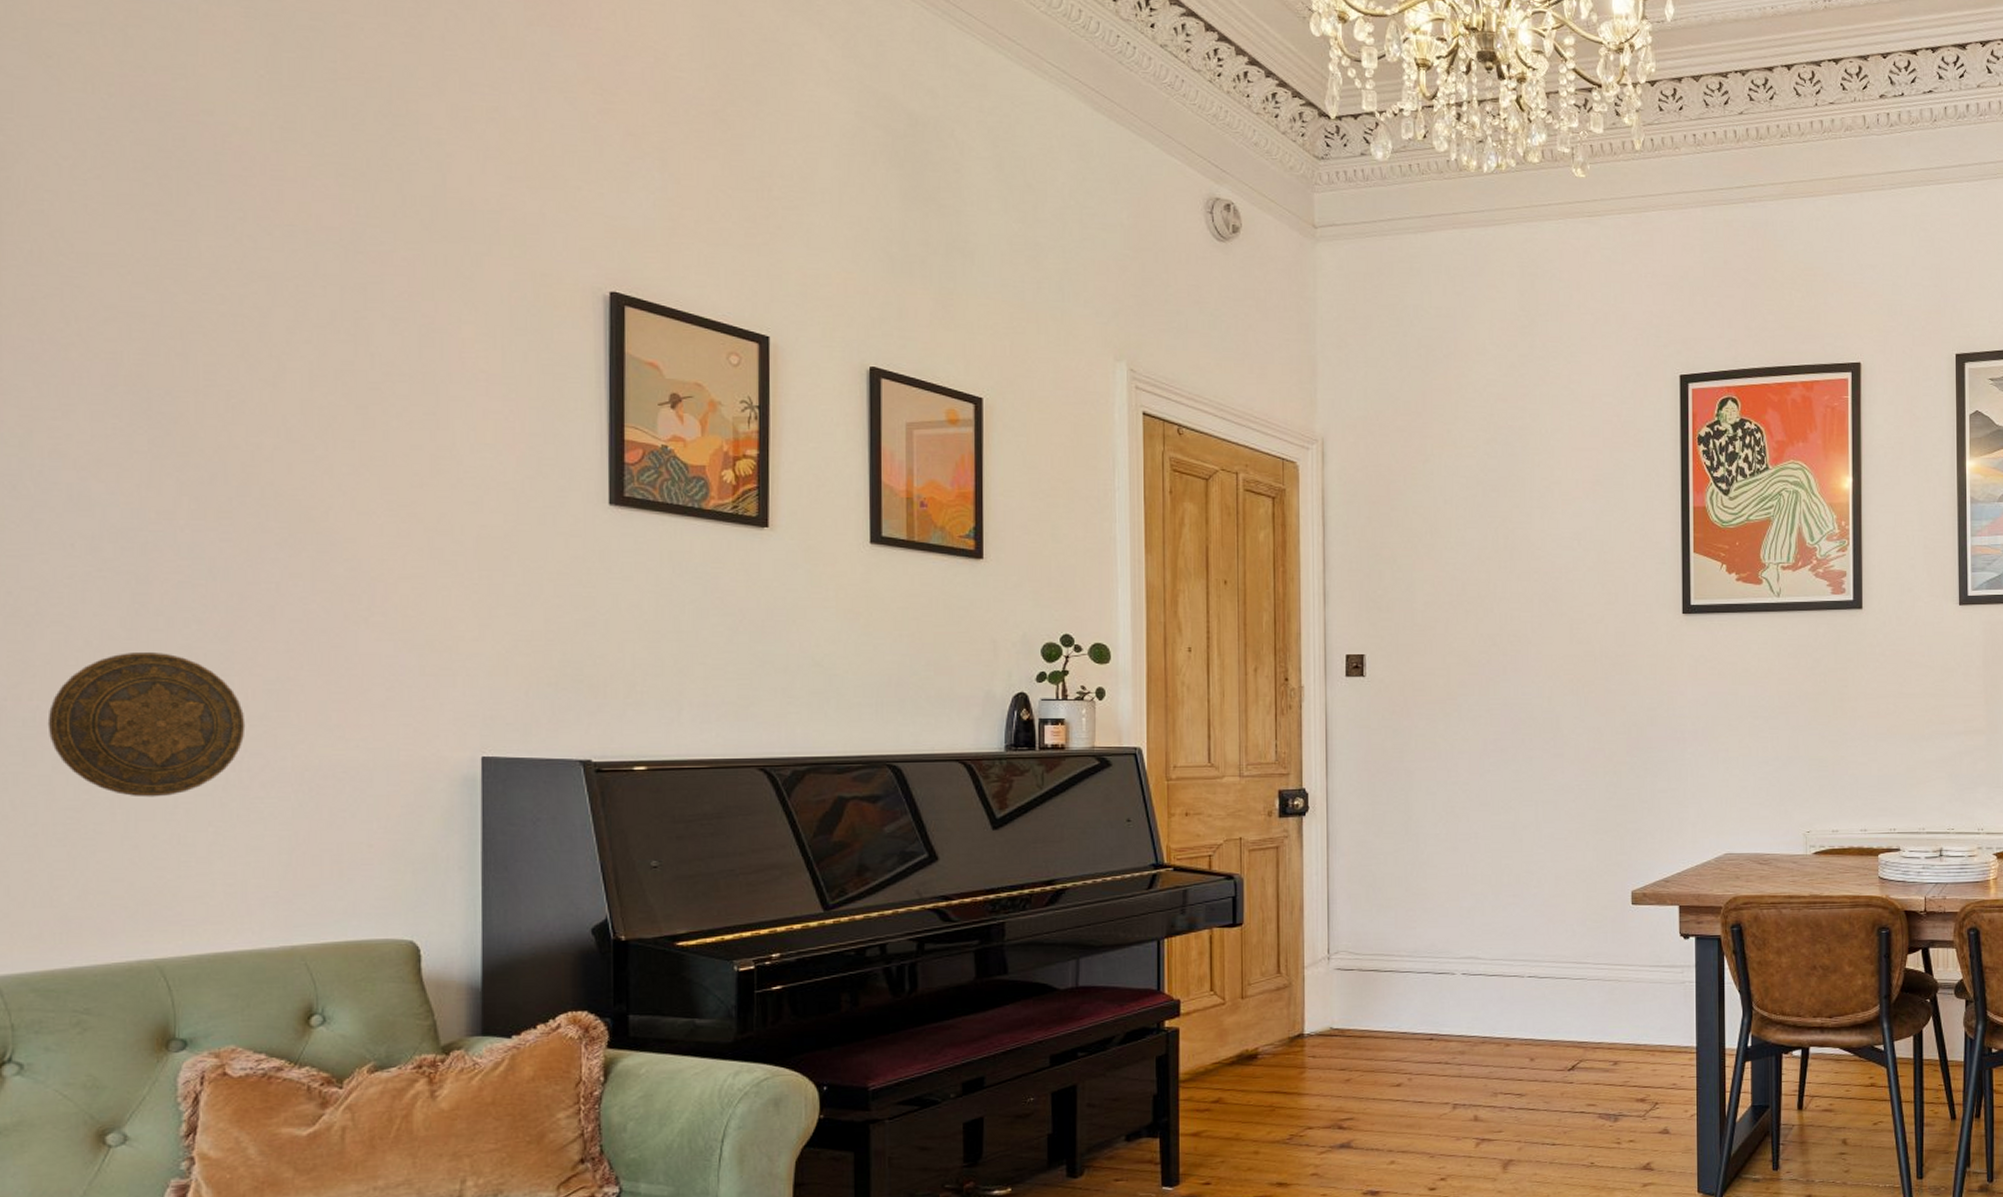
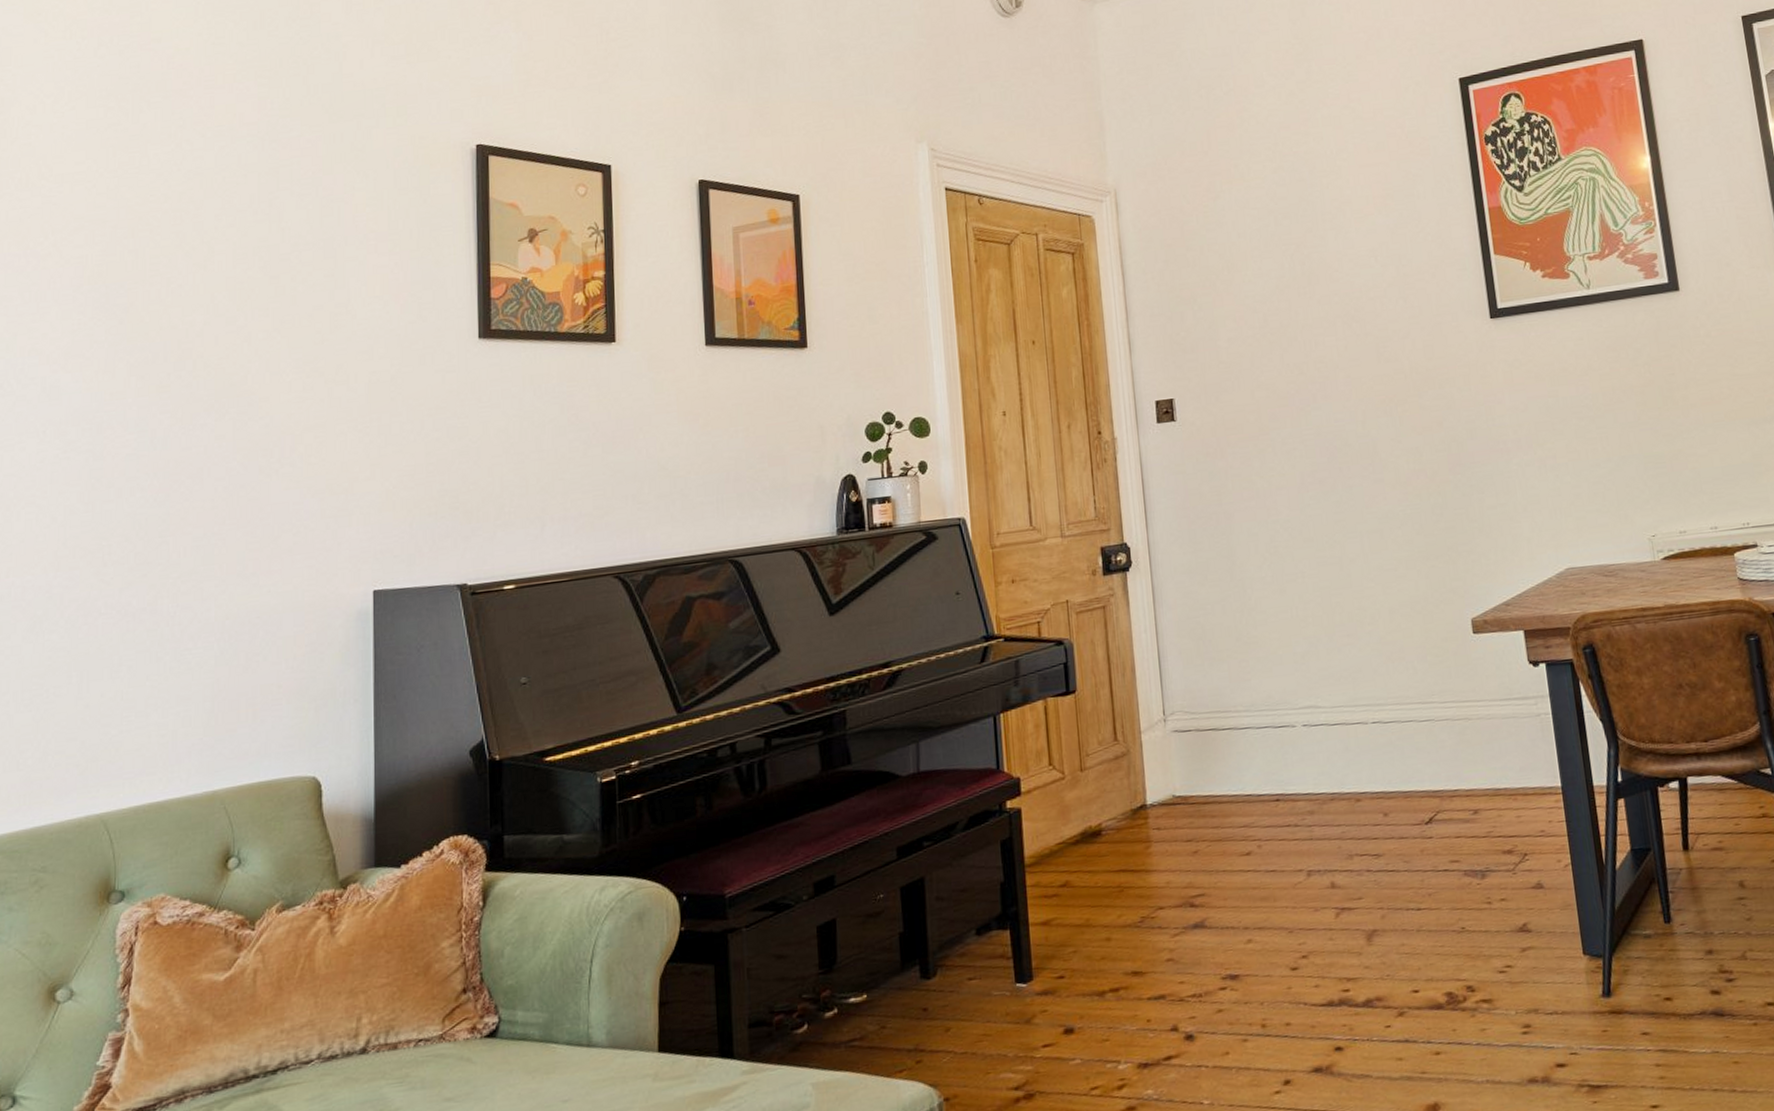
decorative plate: present [47,651,246,797] -> none [20,521,178,659]

